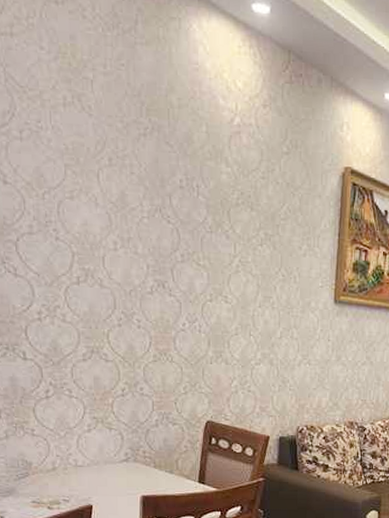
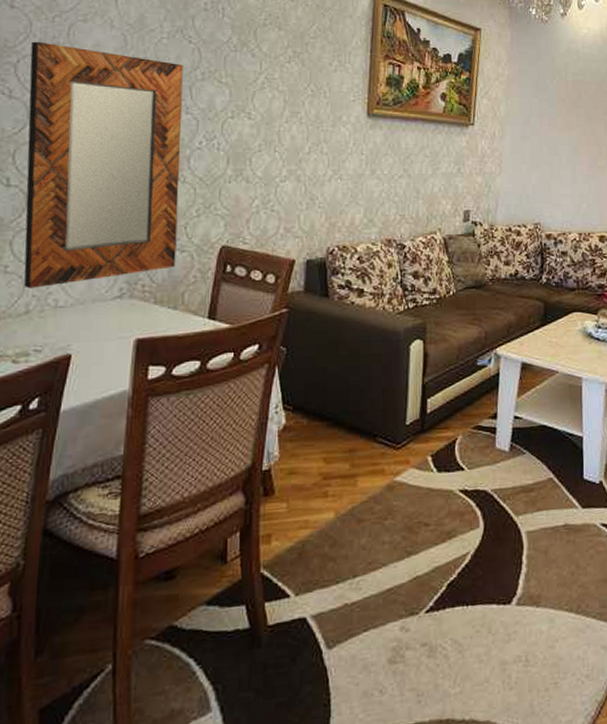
home mirror: none [27,219,169,450] -> present [23,41,183,289]

